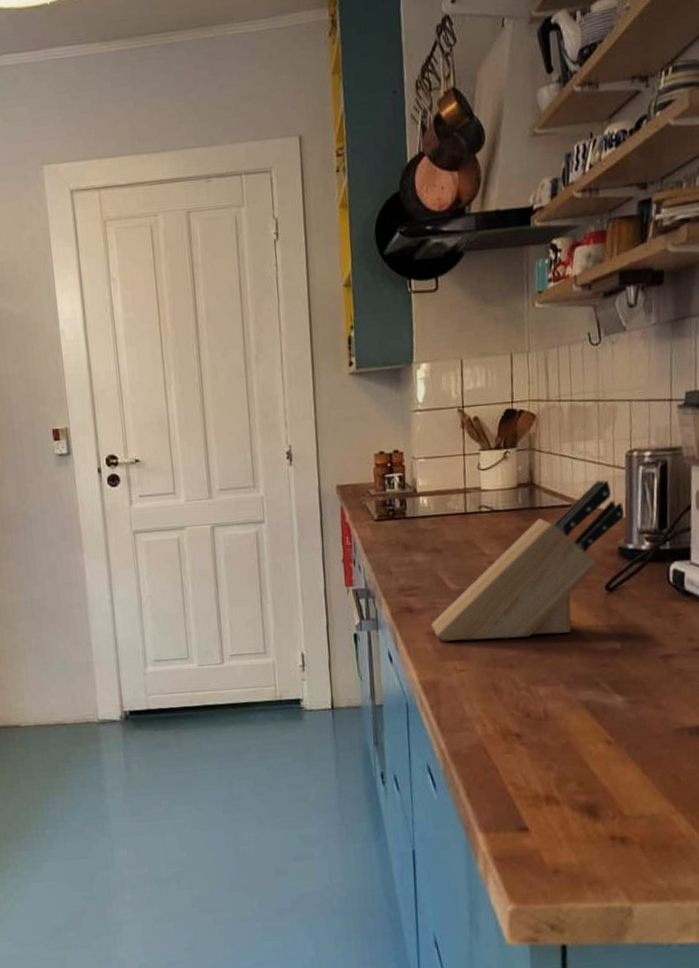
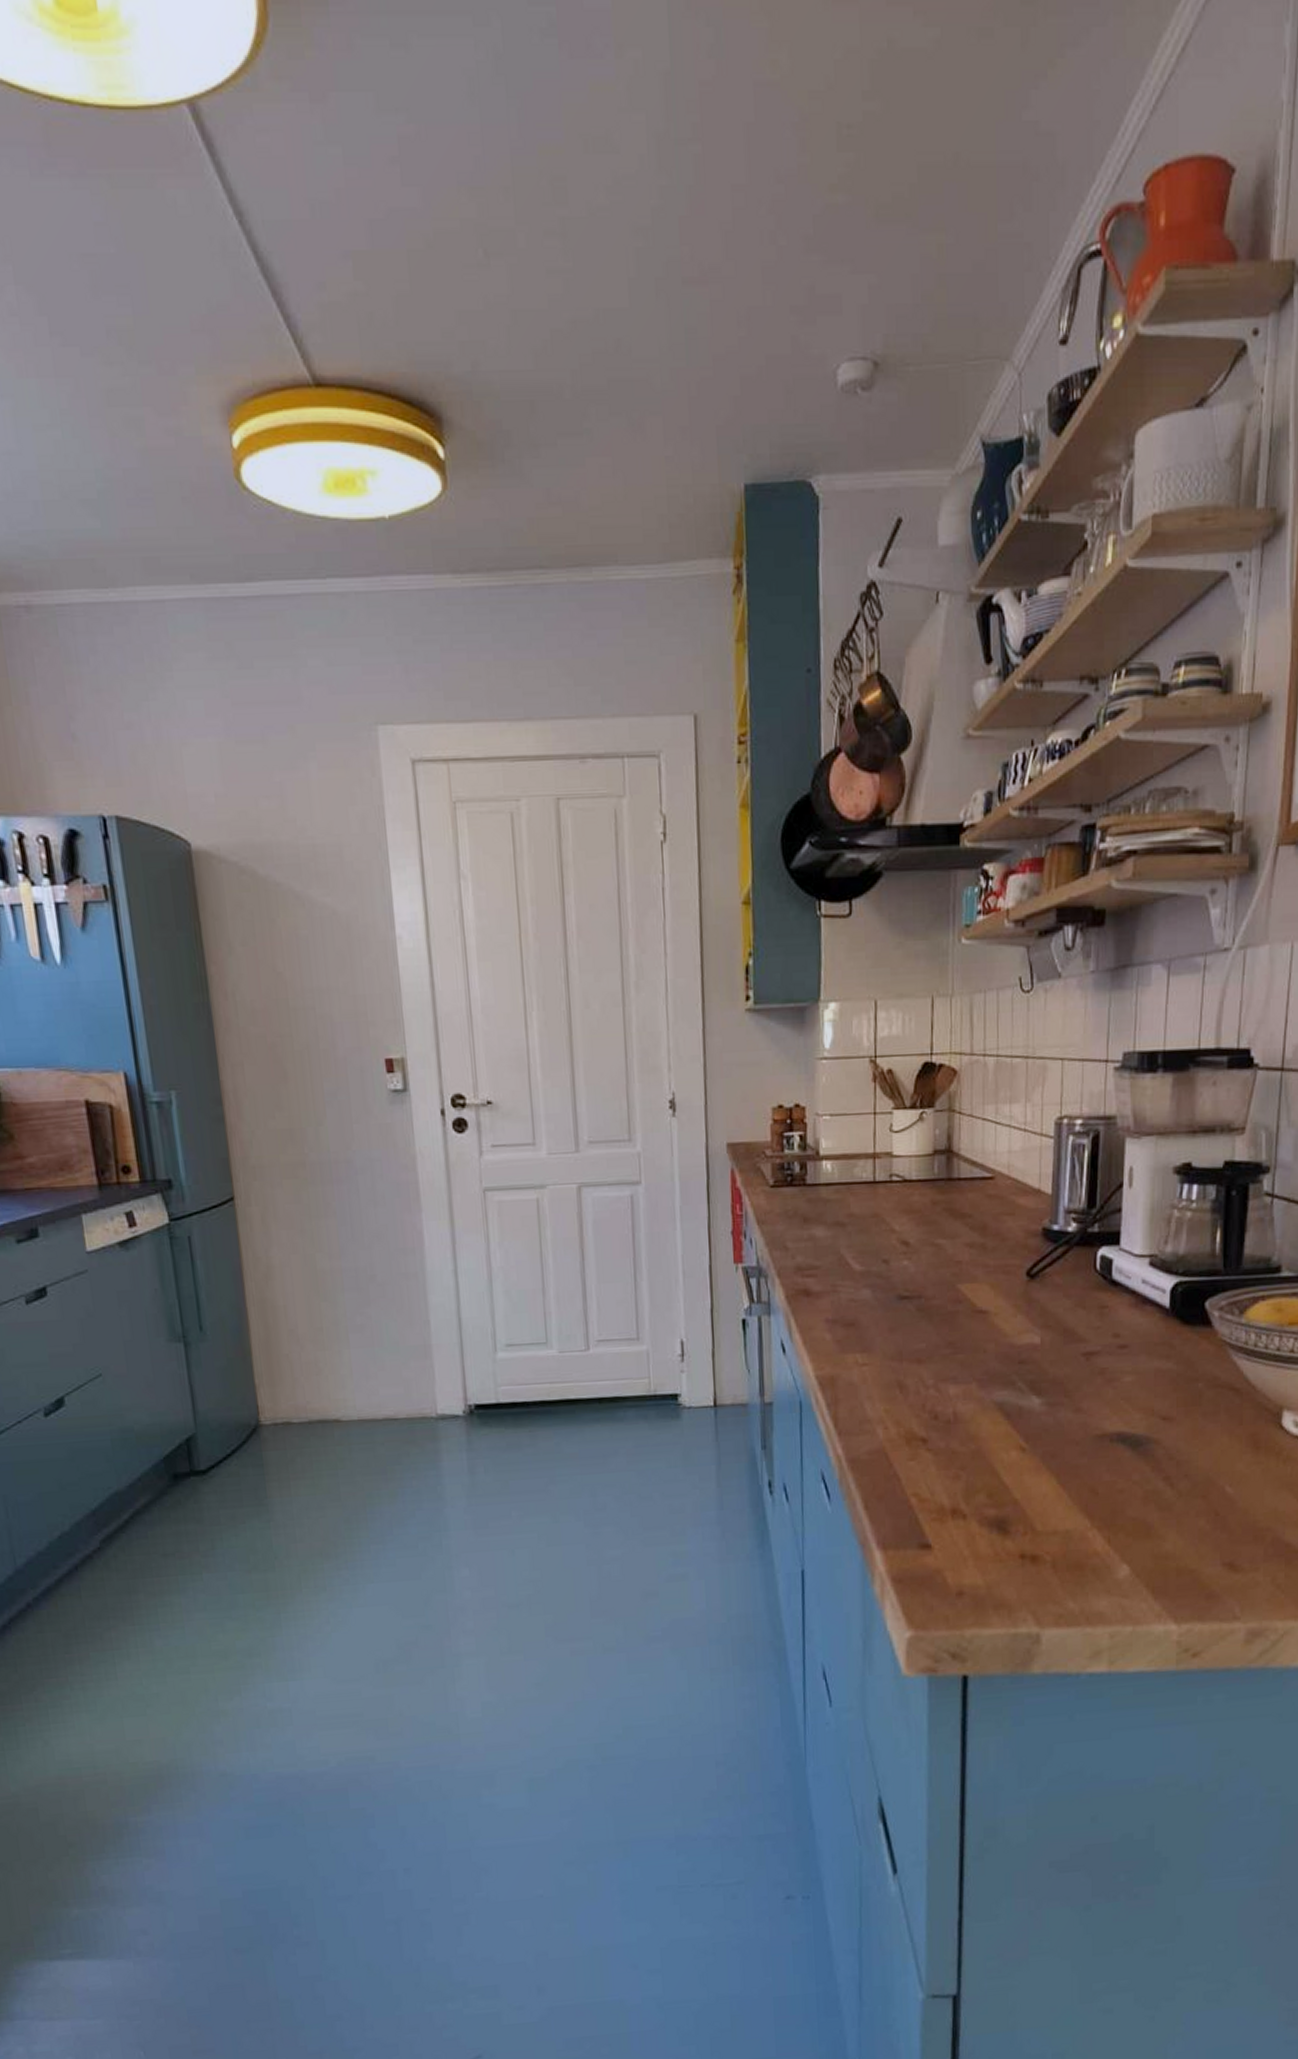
knife block: present [431,480,625,641] -> none [831,1149,1051,1331]

